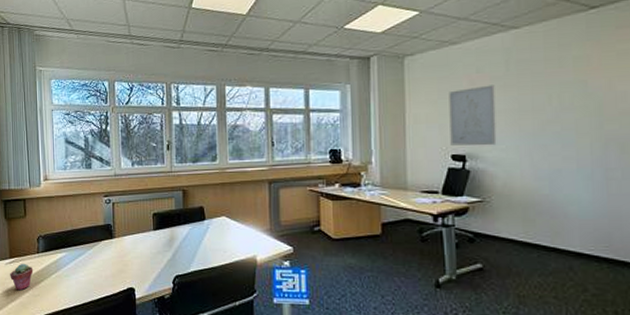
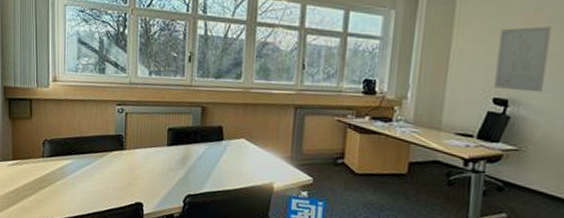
potted succulent: present [10,263,34,291] -> none [12,166,37,195]

